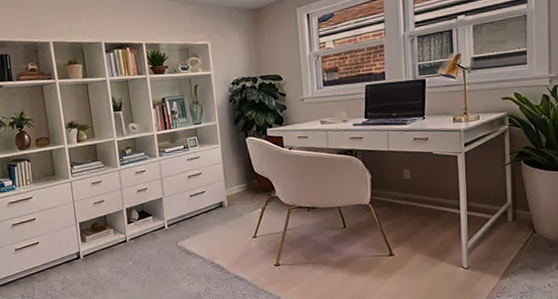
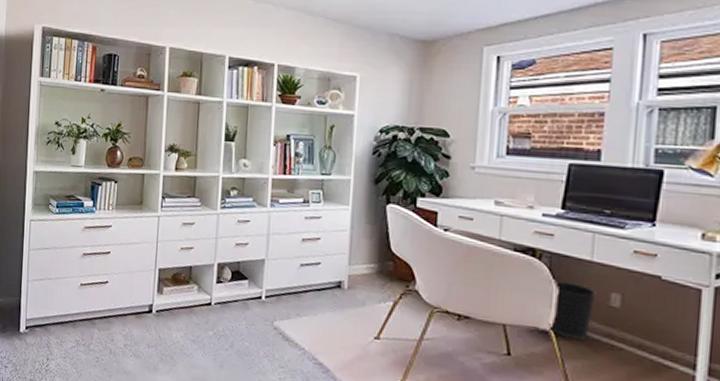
wastebasket: none [368,168,395,207] -> present [549,281,597,340]

